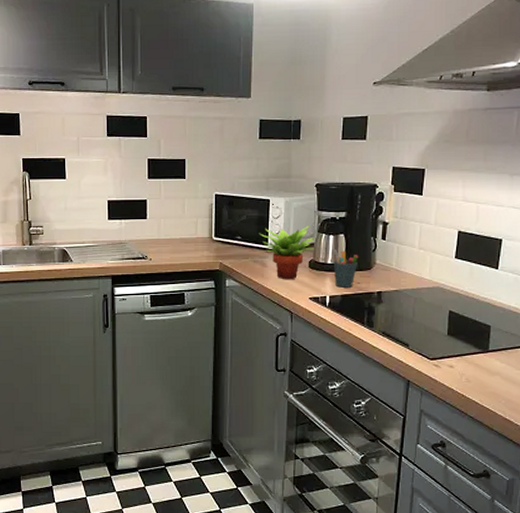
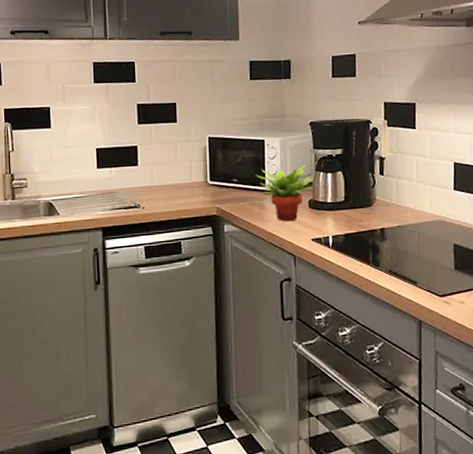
pen holder: present [333,250,359,288] -> none [332,188,358,227]

